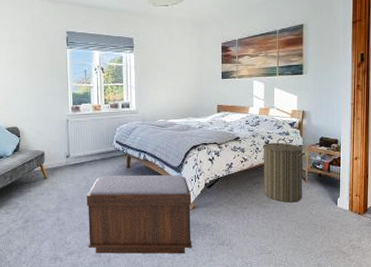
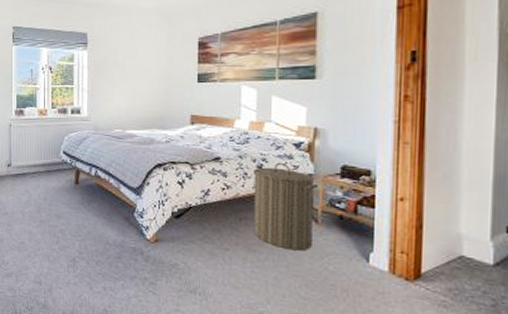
bench: present [86,175,192,254] -> none [27,190,154,297]

